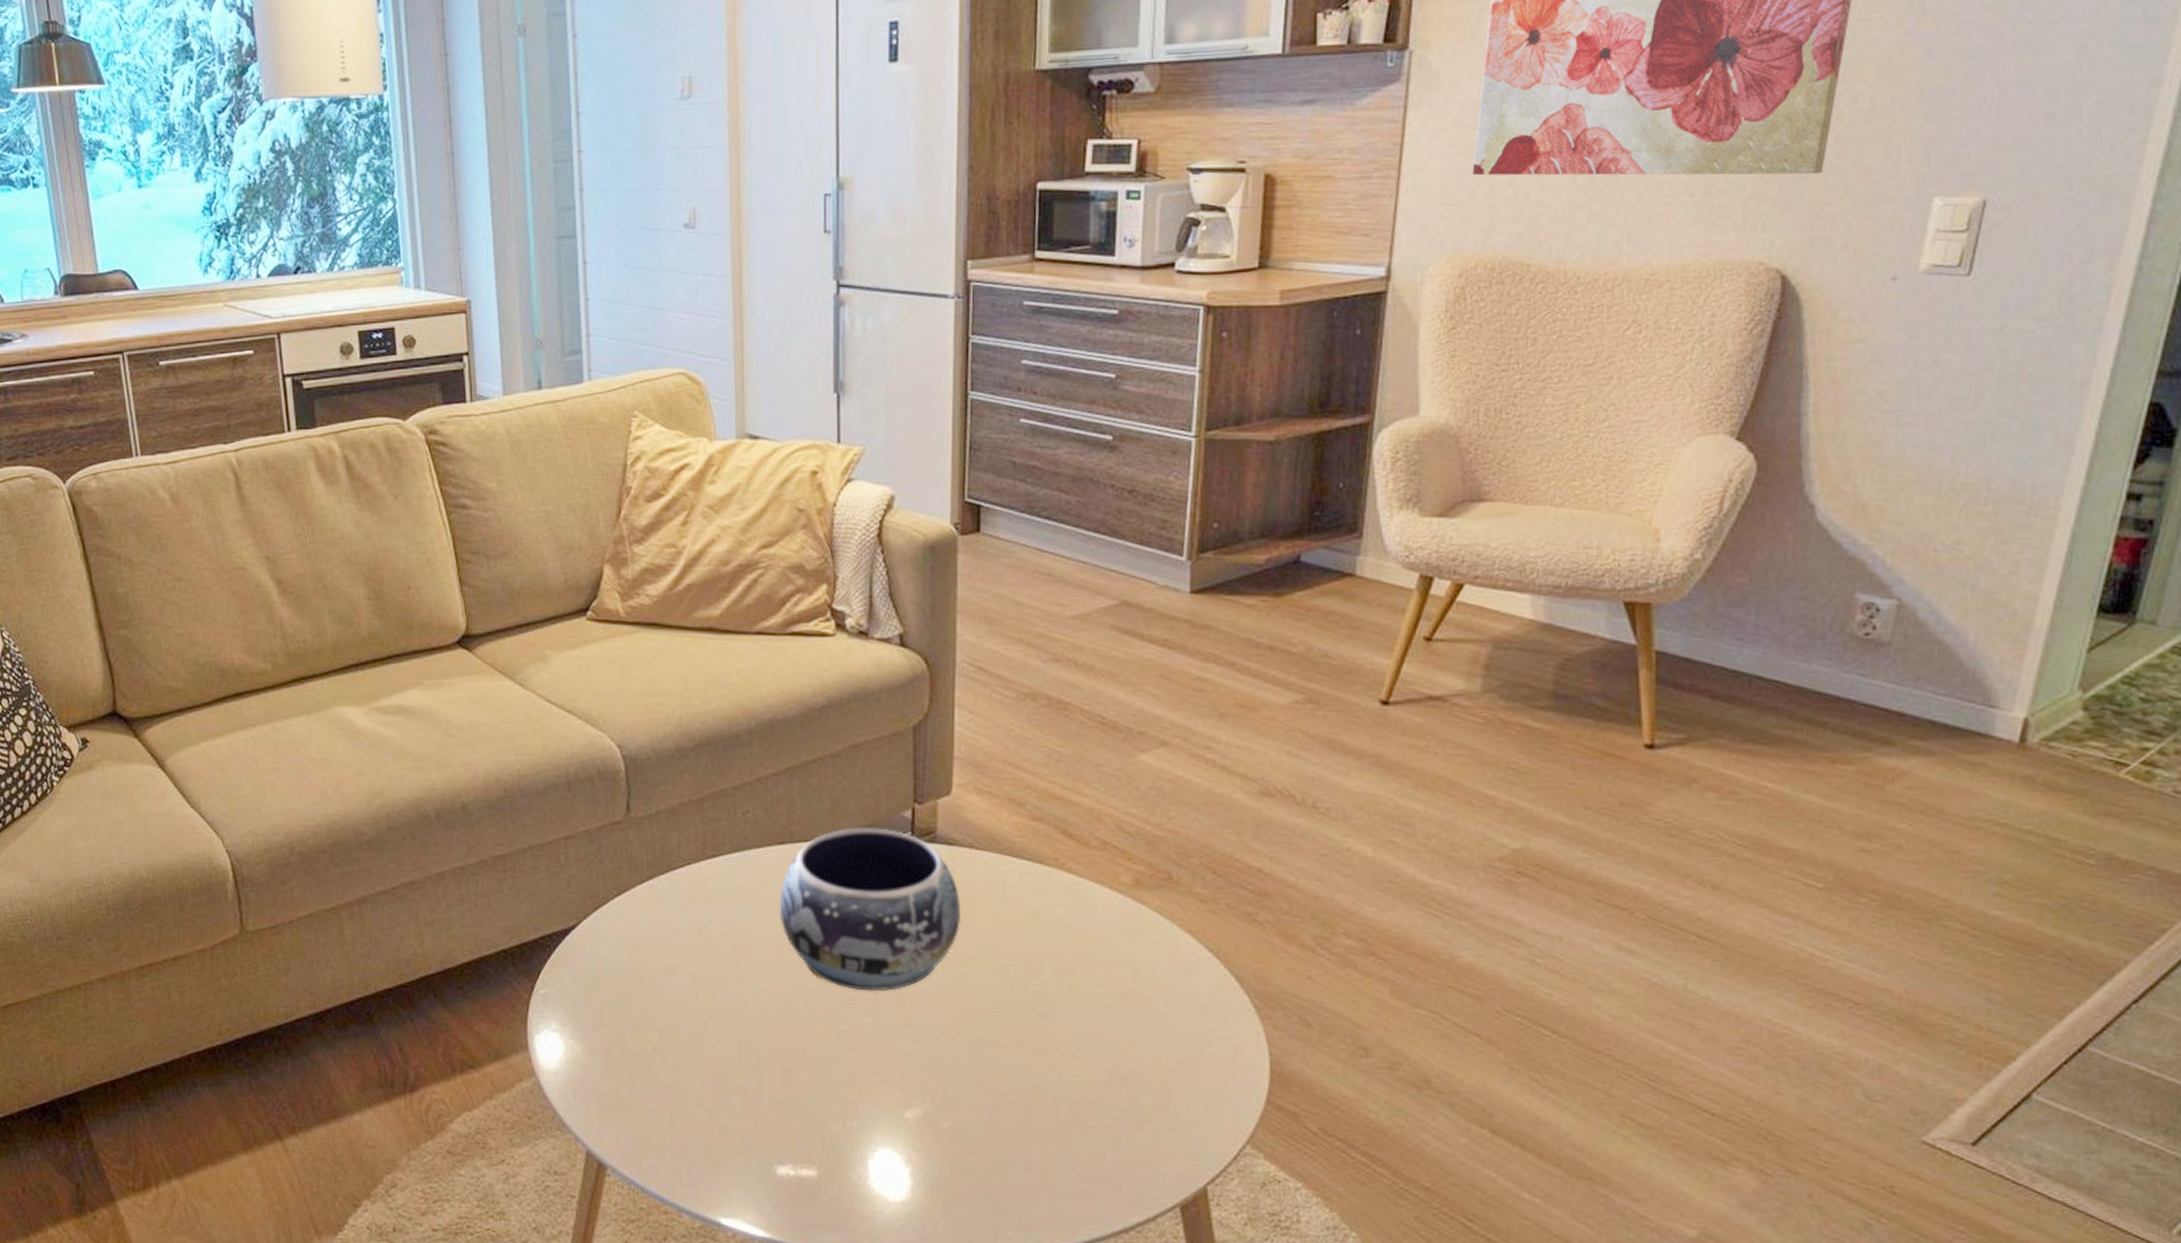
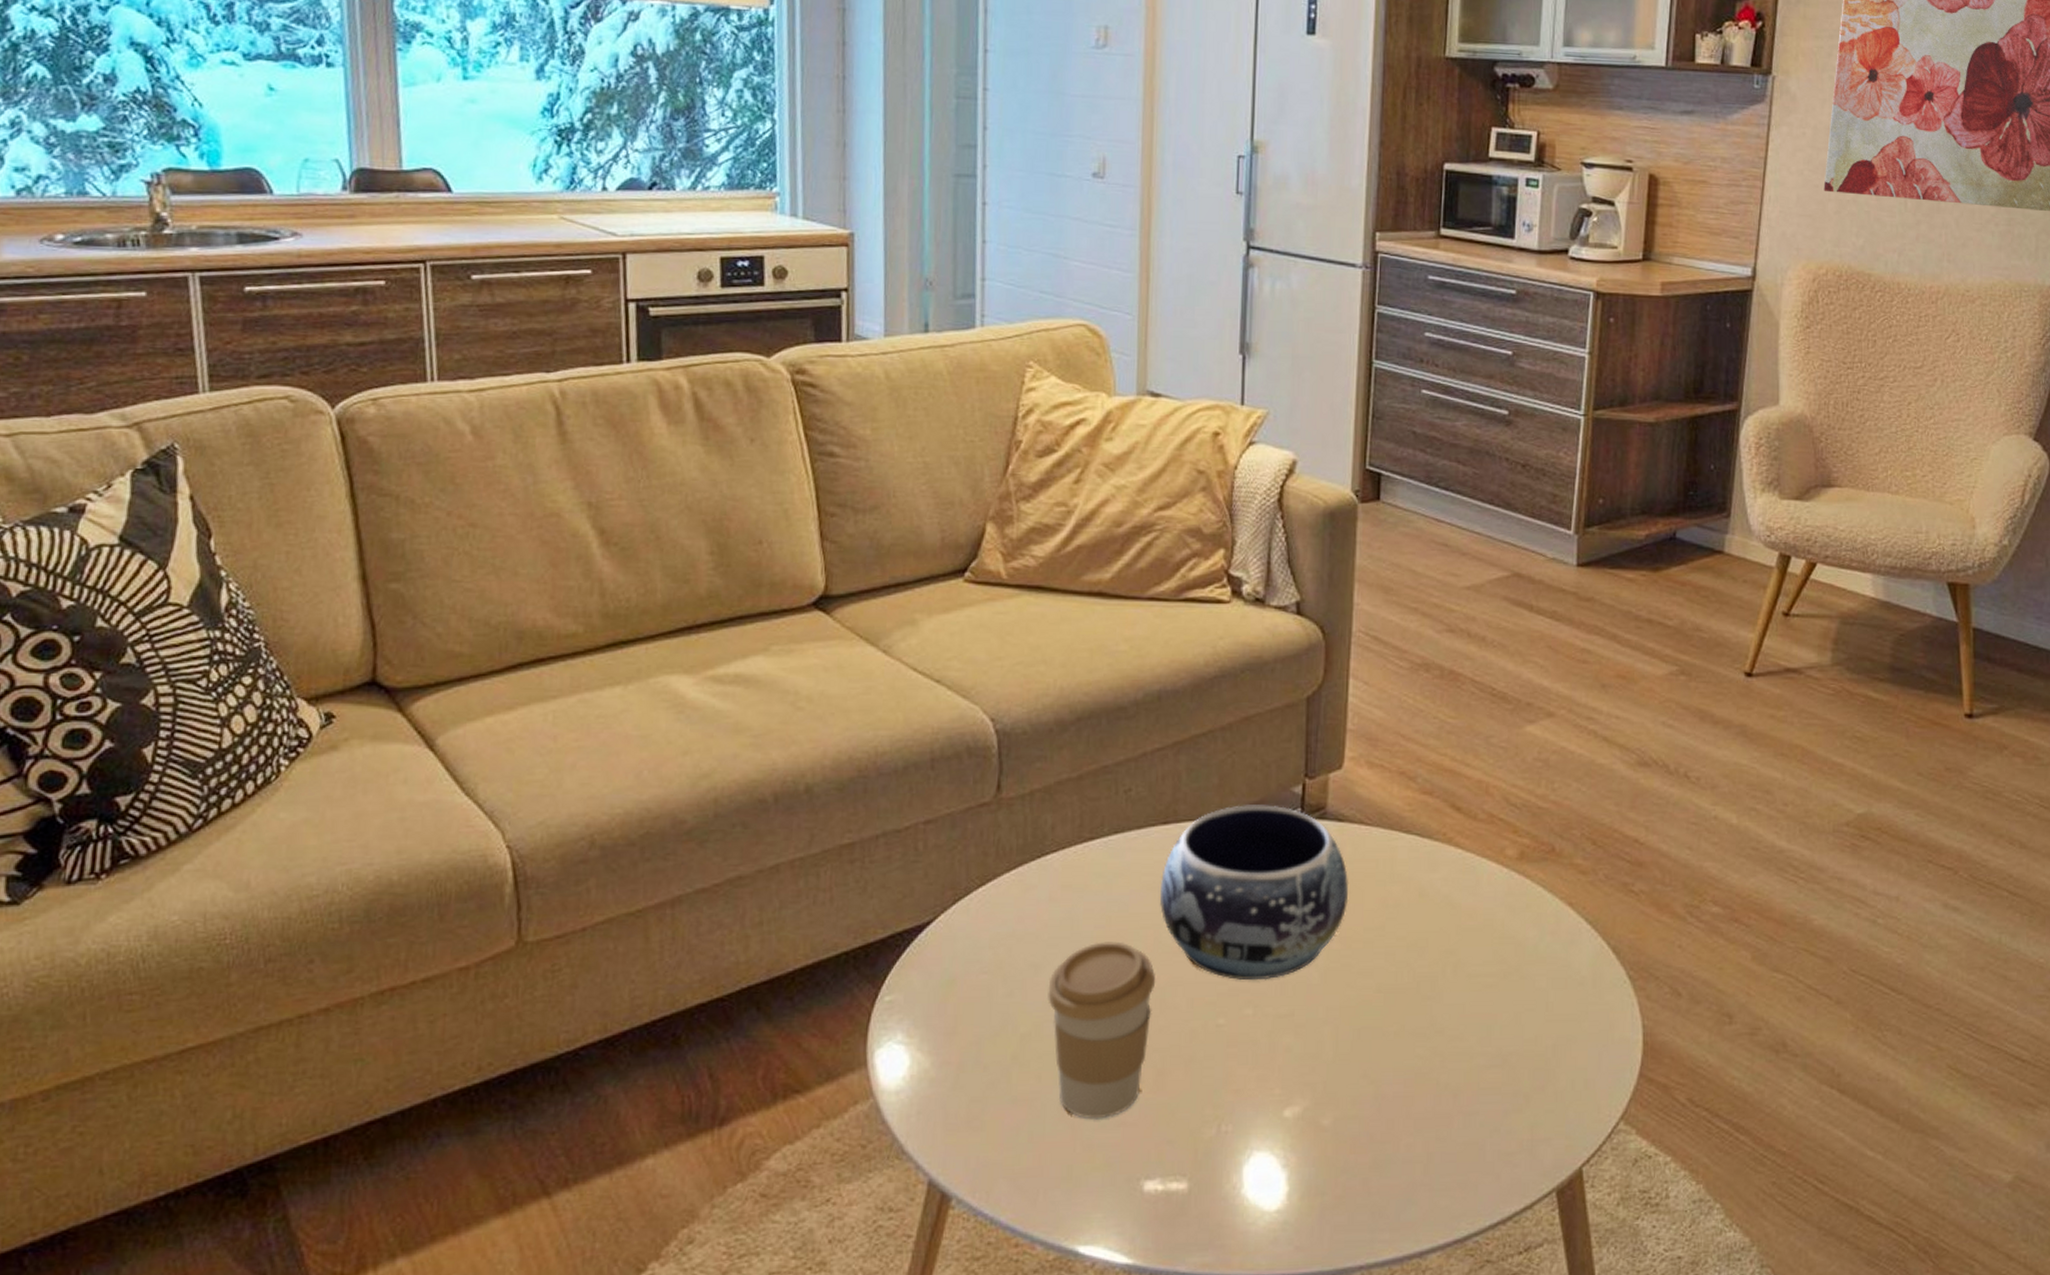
coffee cup: none [682,950,780,1107] -> present [1048,941,1156,1118]

